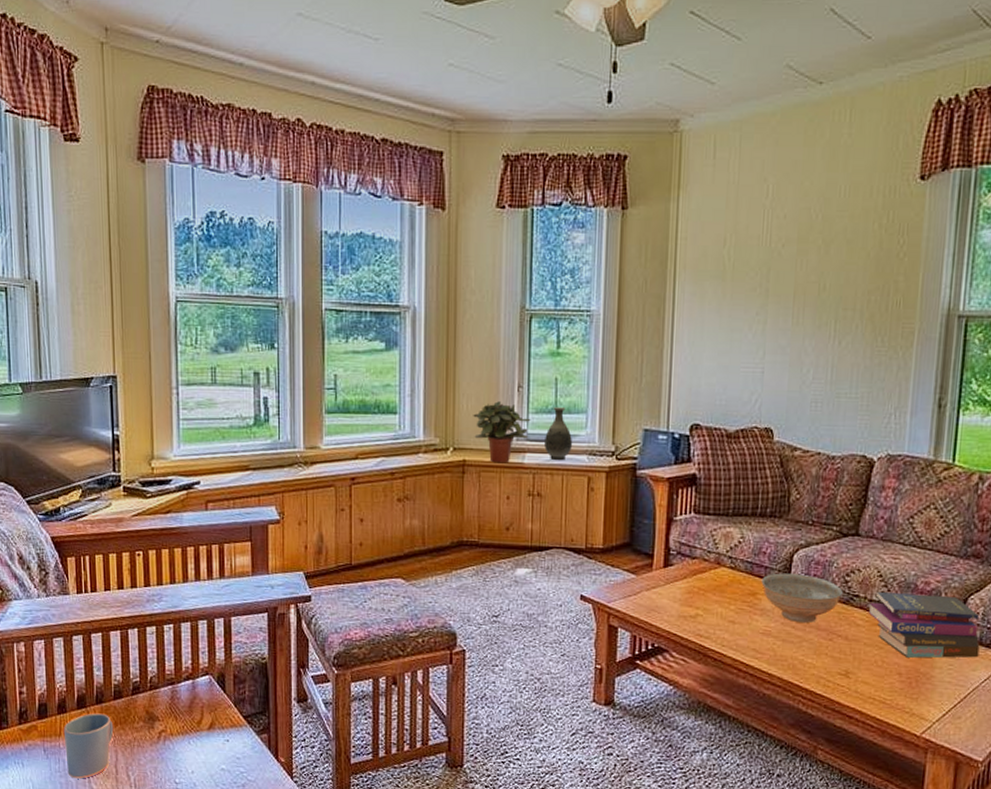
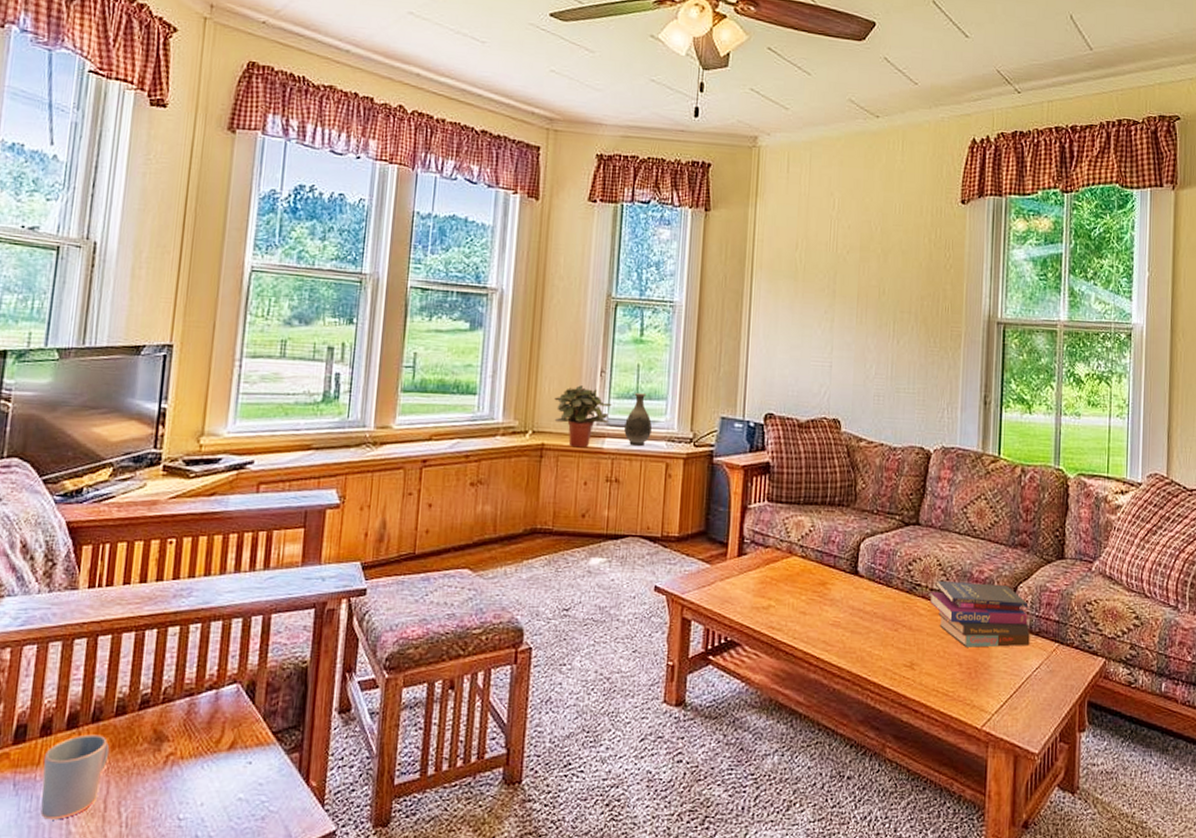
decorative bowl: present [761,573,843,623] -> none [831,562,906,613]

